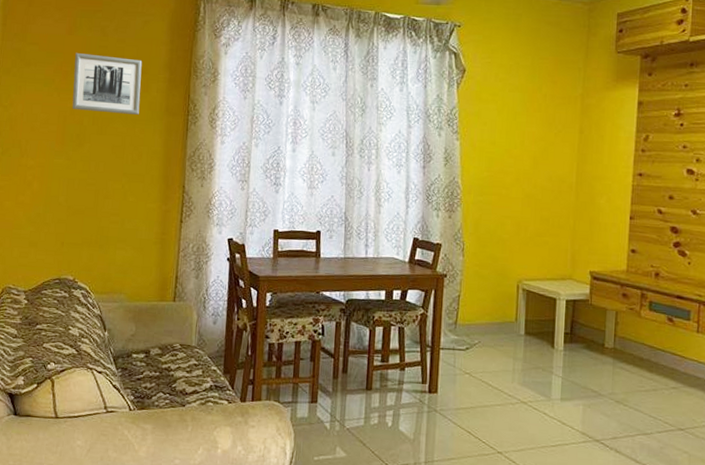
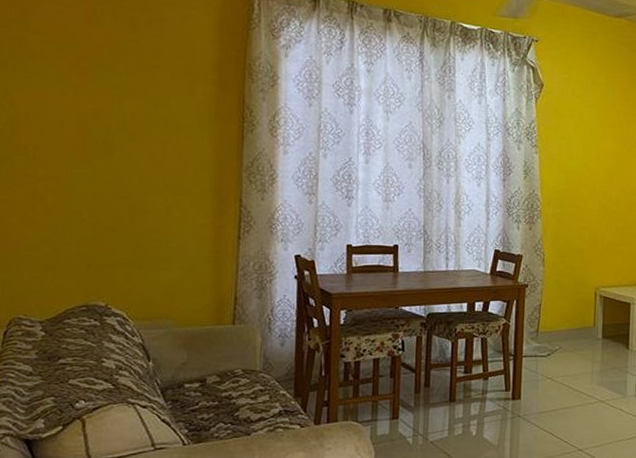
wall art: present [72,52,143,115] -> none [95,45,185,120]

